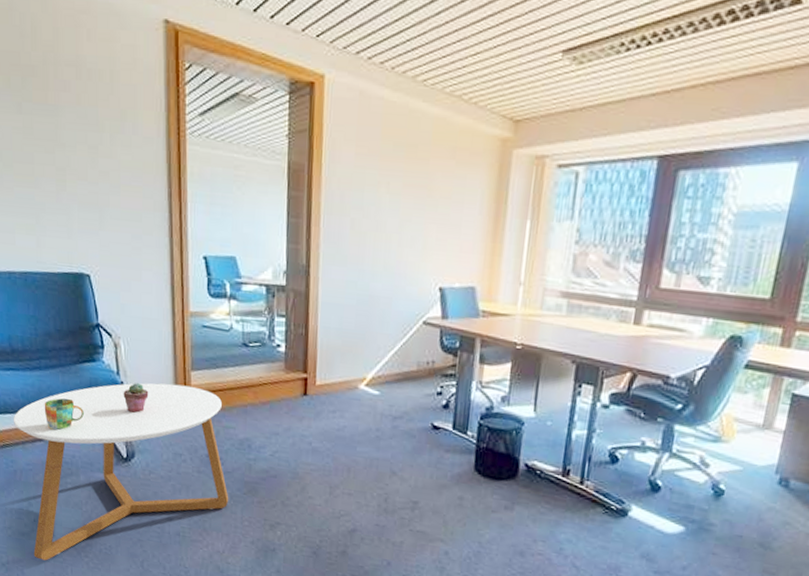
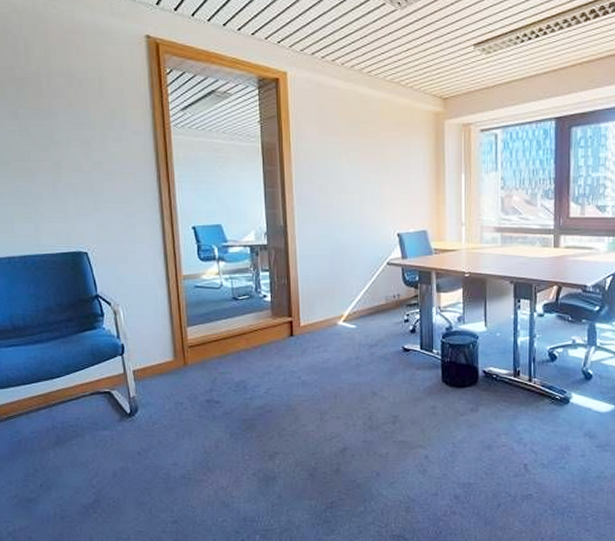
coffee table: present [13,382,229,561] -> none [16,340,230,523]
mug: present [44,398,84,430] -> none [47,365,87,397]
potted succulent: present [123,383,149,414] -> none [124,344,149,372]

